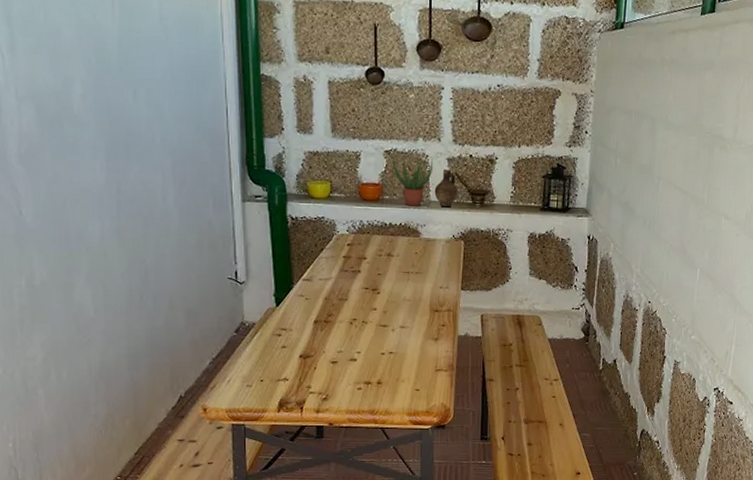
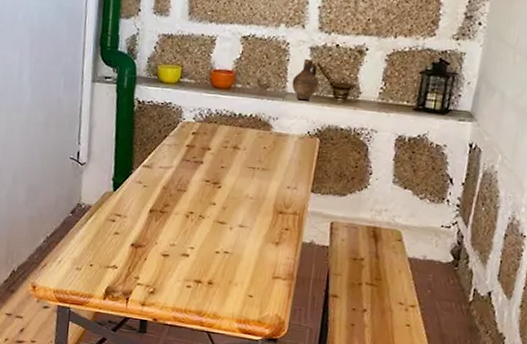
potted plant: present [392,151,432,206] -> none [249,37,294,98]

